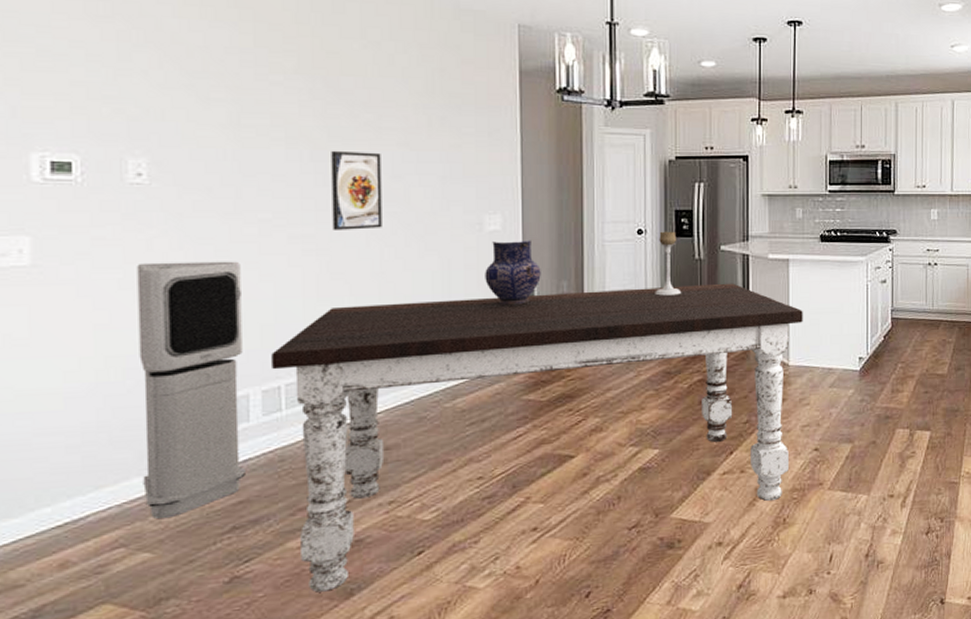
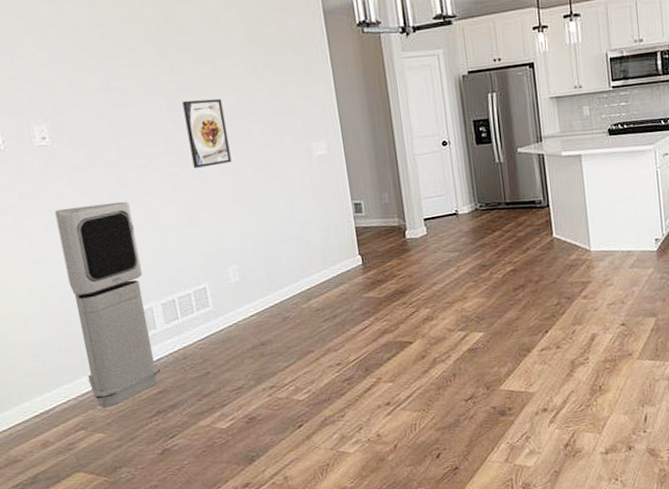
dining table: present [272,283,803,593] -> none [164,181,600,460]
pottery: present [485,240,541,305] -> none [318,160,366,219]
candle holder: present [655,231,682,296] -> none [461,139,488,199]

